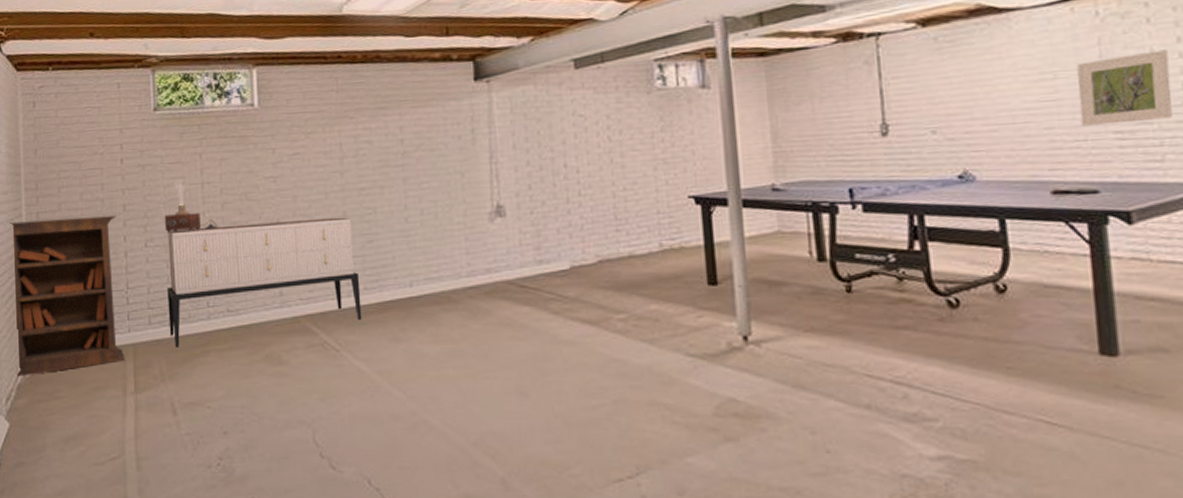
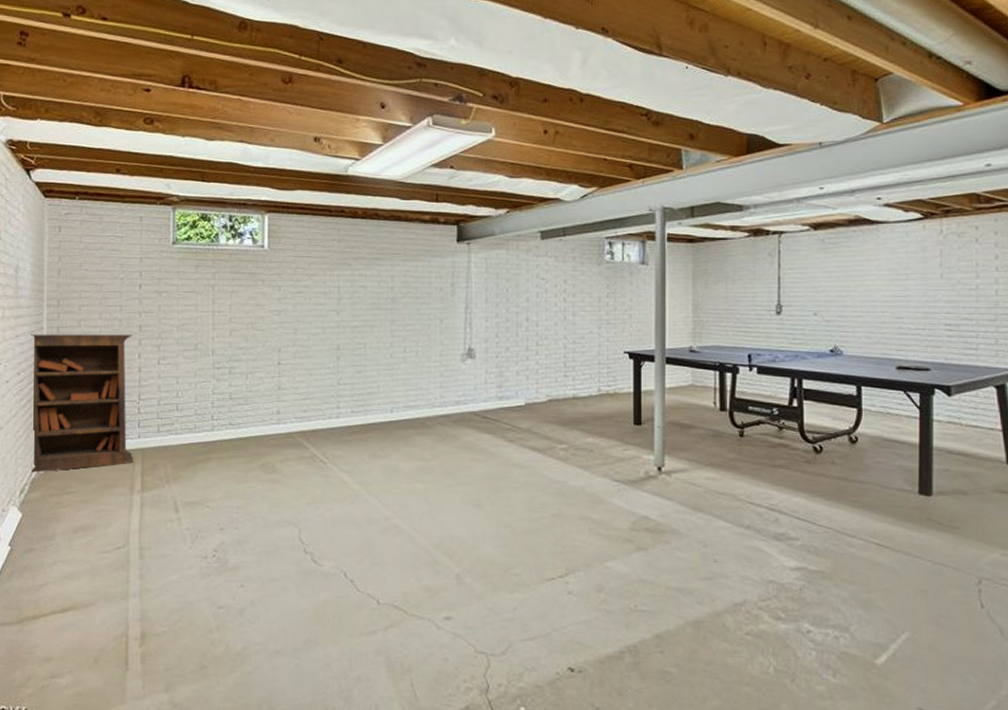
table lamp: present [164,180,218,233] -> none [177,307,226,354]
sideboard: present [167,217,362,347] -> none [176,349,348,454]
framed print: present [1077,50,1173,126] -> none [922,264,988,318]

